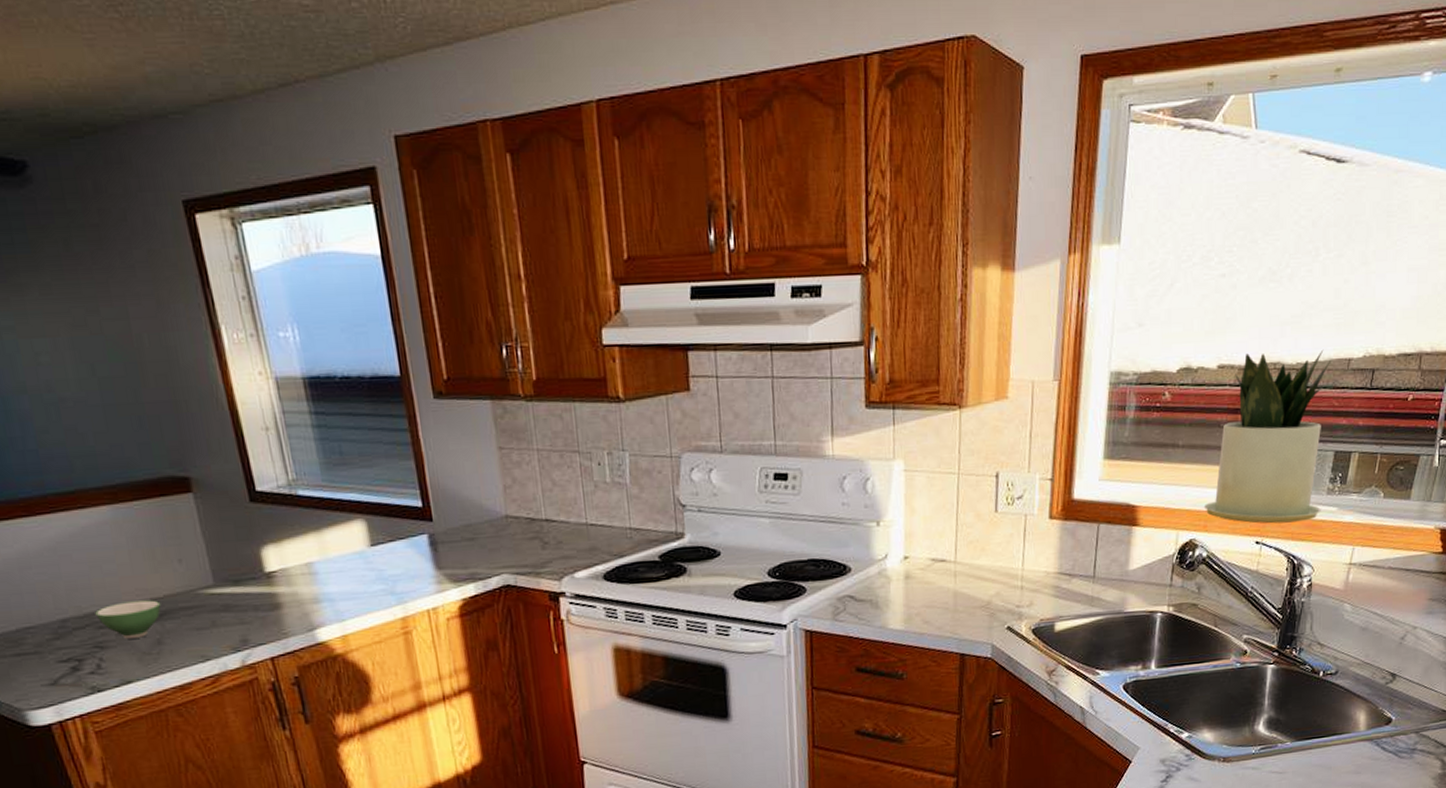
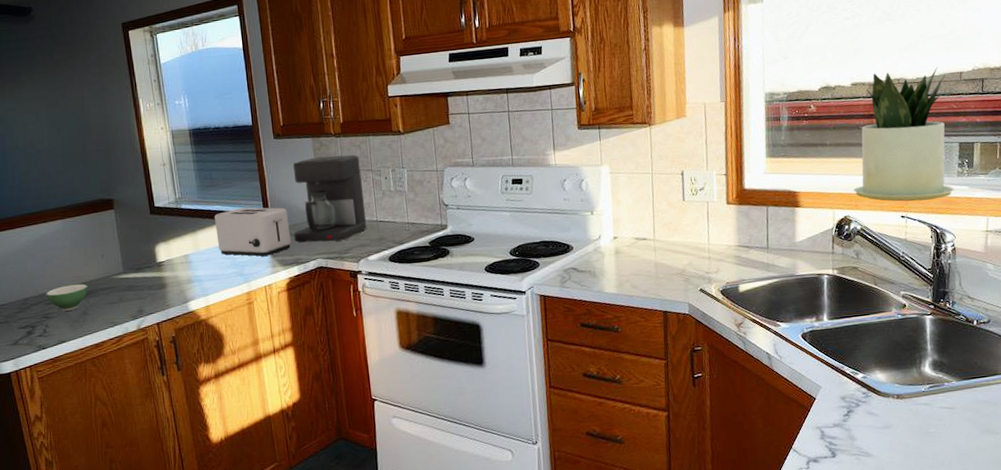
toaster: none [349,497,464,568] -> present [214,207,291,257]
coffee maker: none [463,427,573,551] -> present [292,154,367,243]

